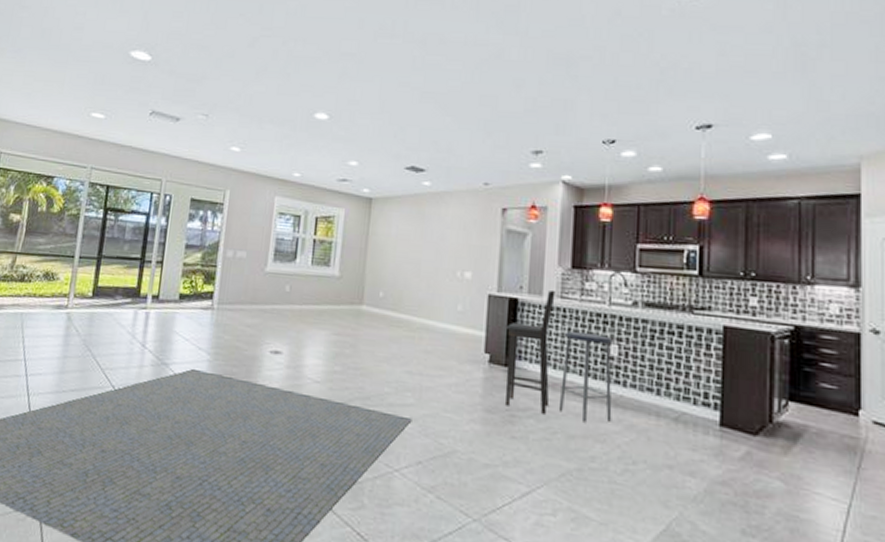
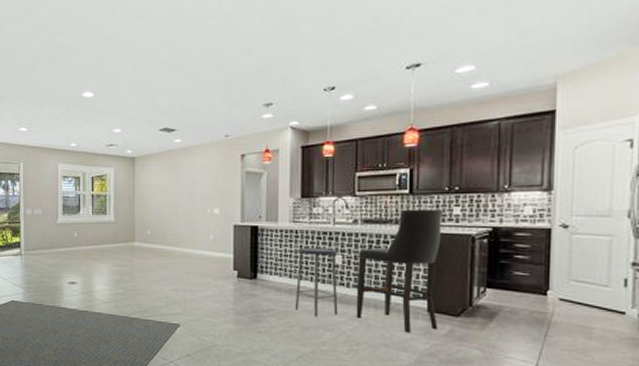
bar stool: present [505,289,556,414] -> none [250,216,289,313]
bar stool: none [633,294,738,453] -> present [356,209,444,333]

